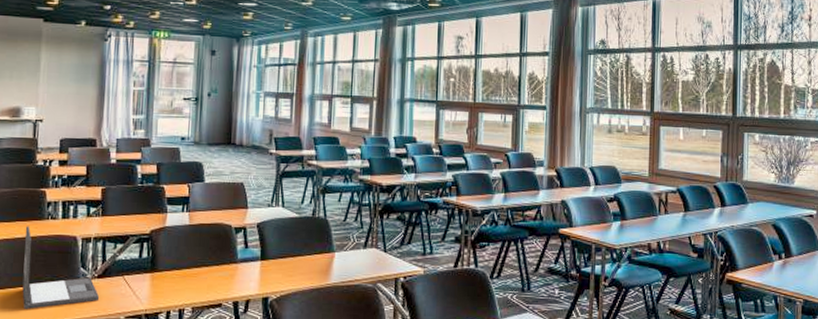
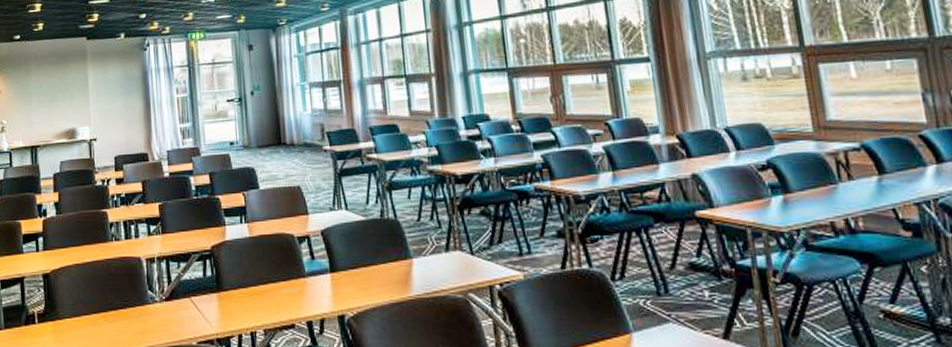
laptop: present [22,226,100,309] -> none [92,249,170,337]

